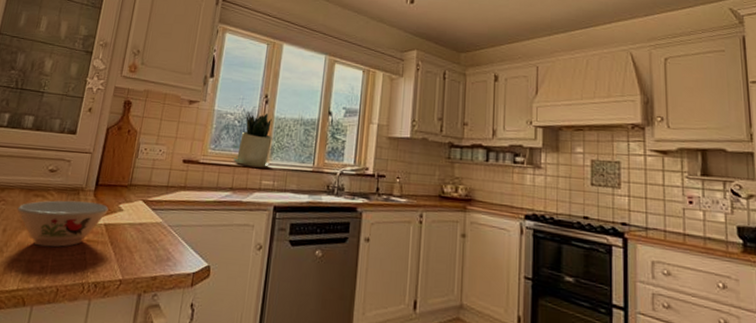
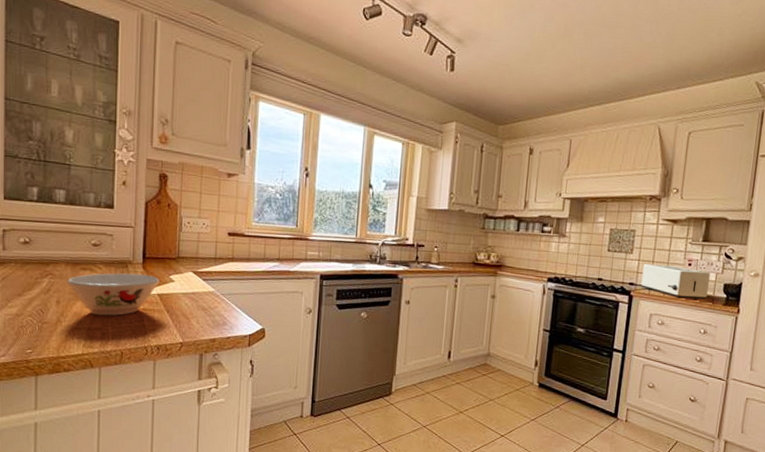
planter: present [233,111,272,169] -> none [277,184,315,240]
toaster: none [635,200,719,246] -> present [641,264,710,300]

